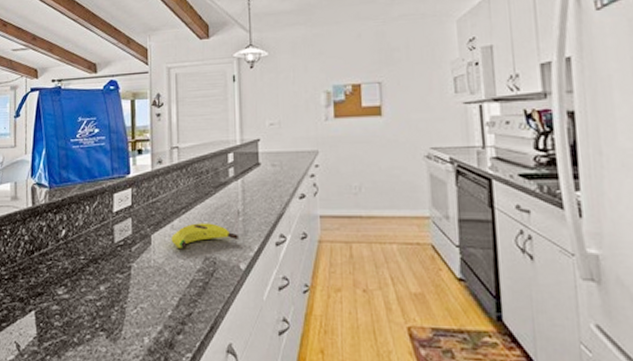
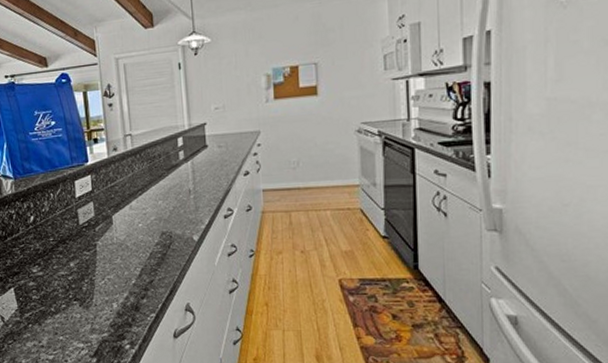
banana: present [171,223,238,248] -> none [130,202,191,226]

